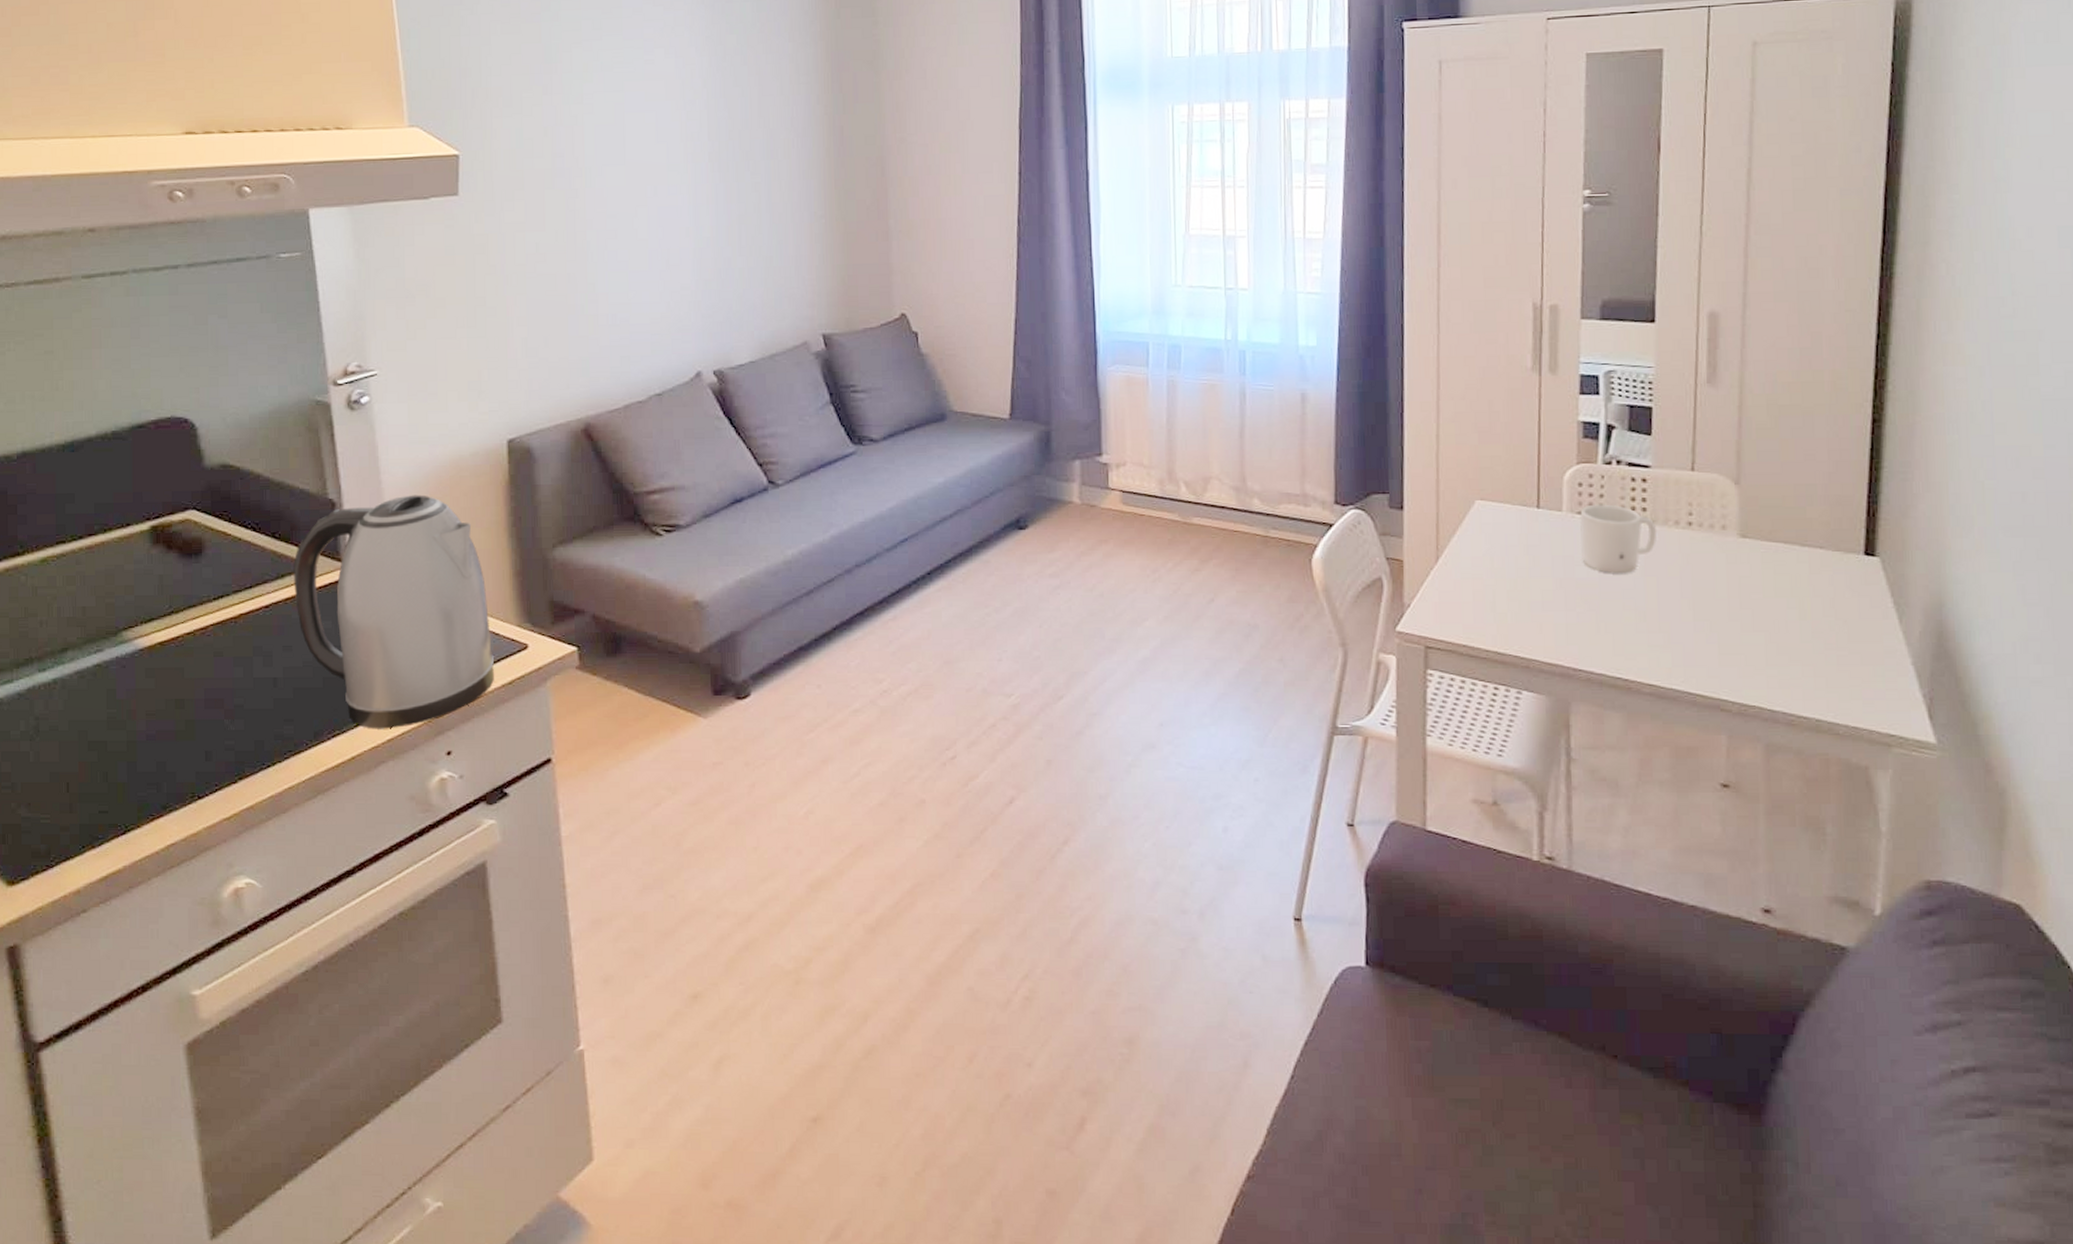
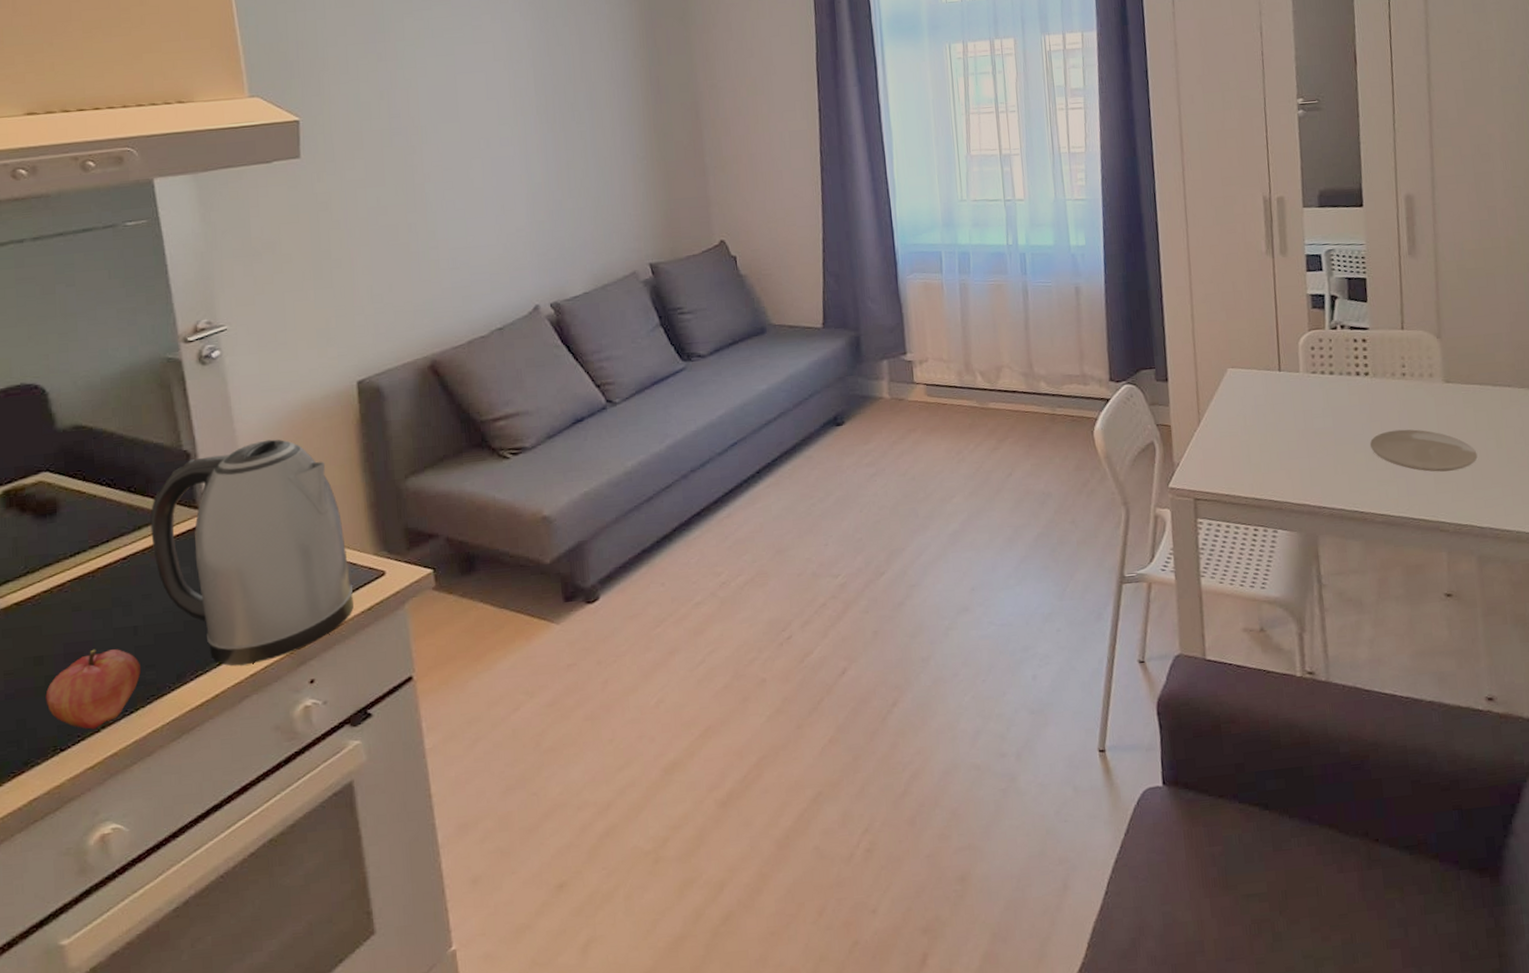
fruit: none [185,697,279,780] -> present [45,649,141,730]
mug: present [1580,504,1658,573] -> none [1314,363,1378,422]
plate: none [1641,588,1774,641] -> present [1369,429,1478,472]

